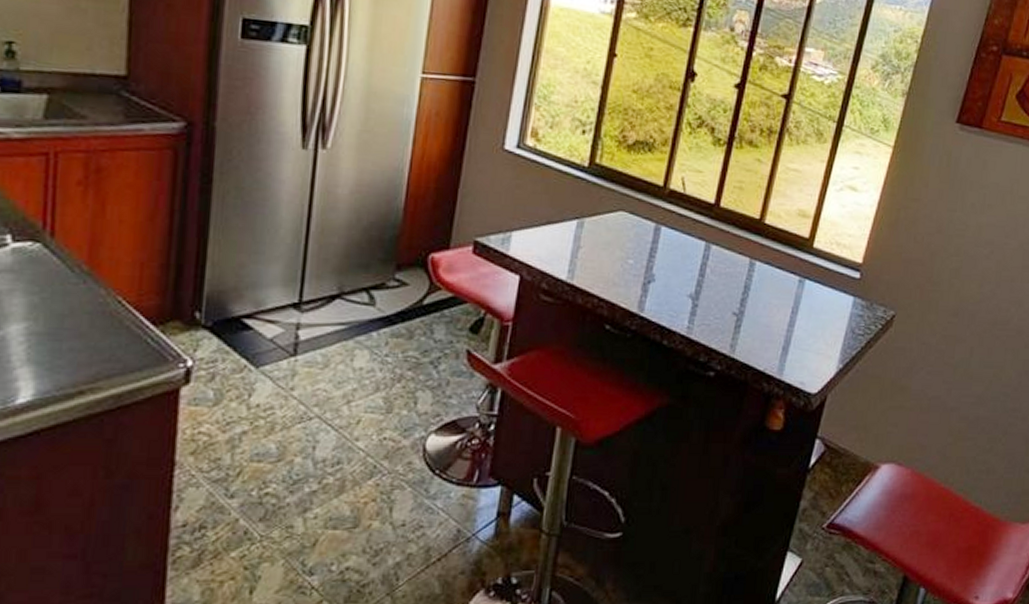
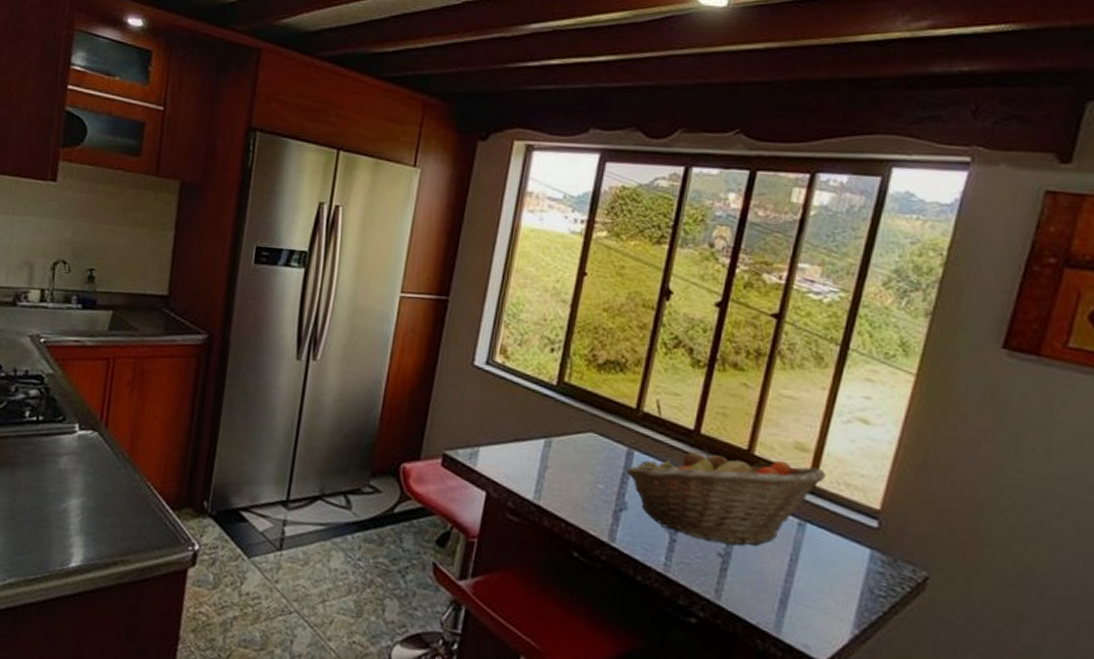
fruit basket: none [652,219,822,305] -> present [624,447,827,546]

